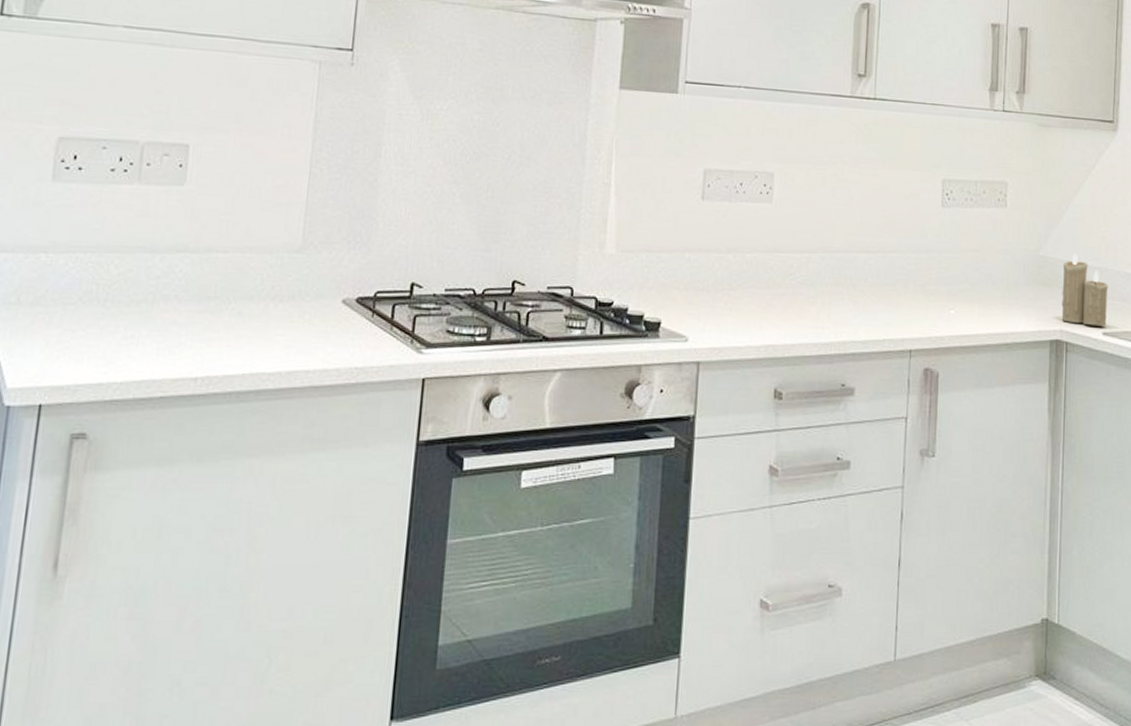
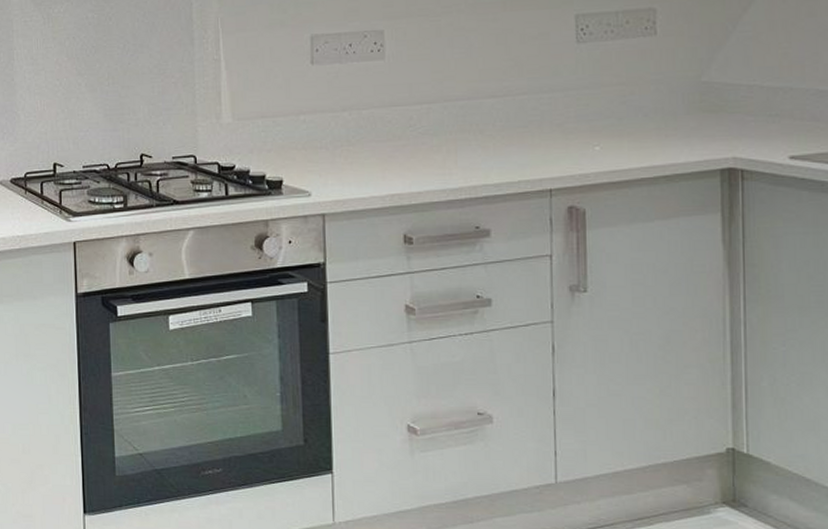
candle: present [1061,254,1108,327] -> none [732,76,795,151]

